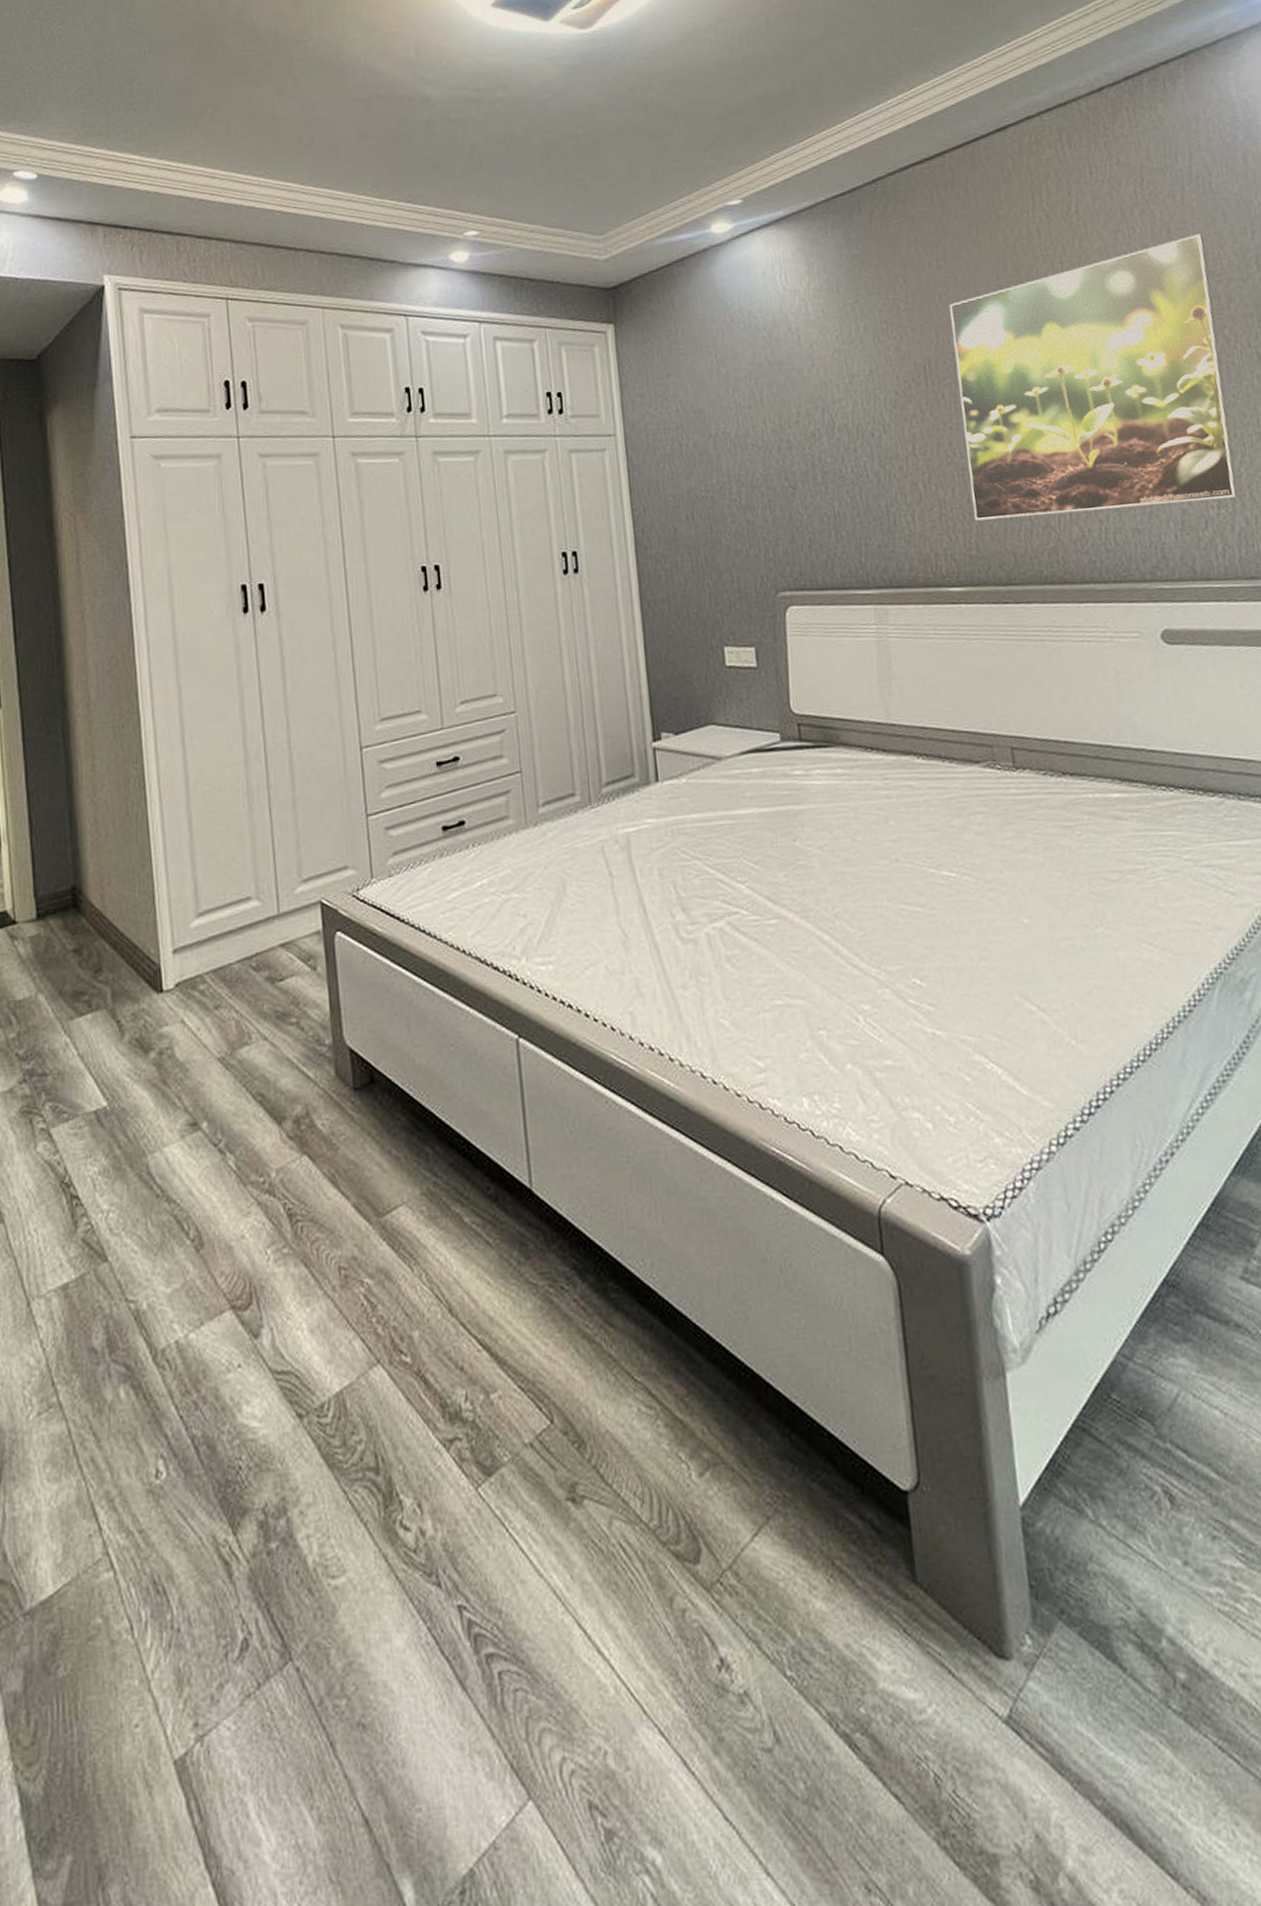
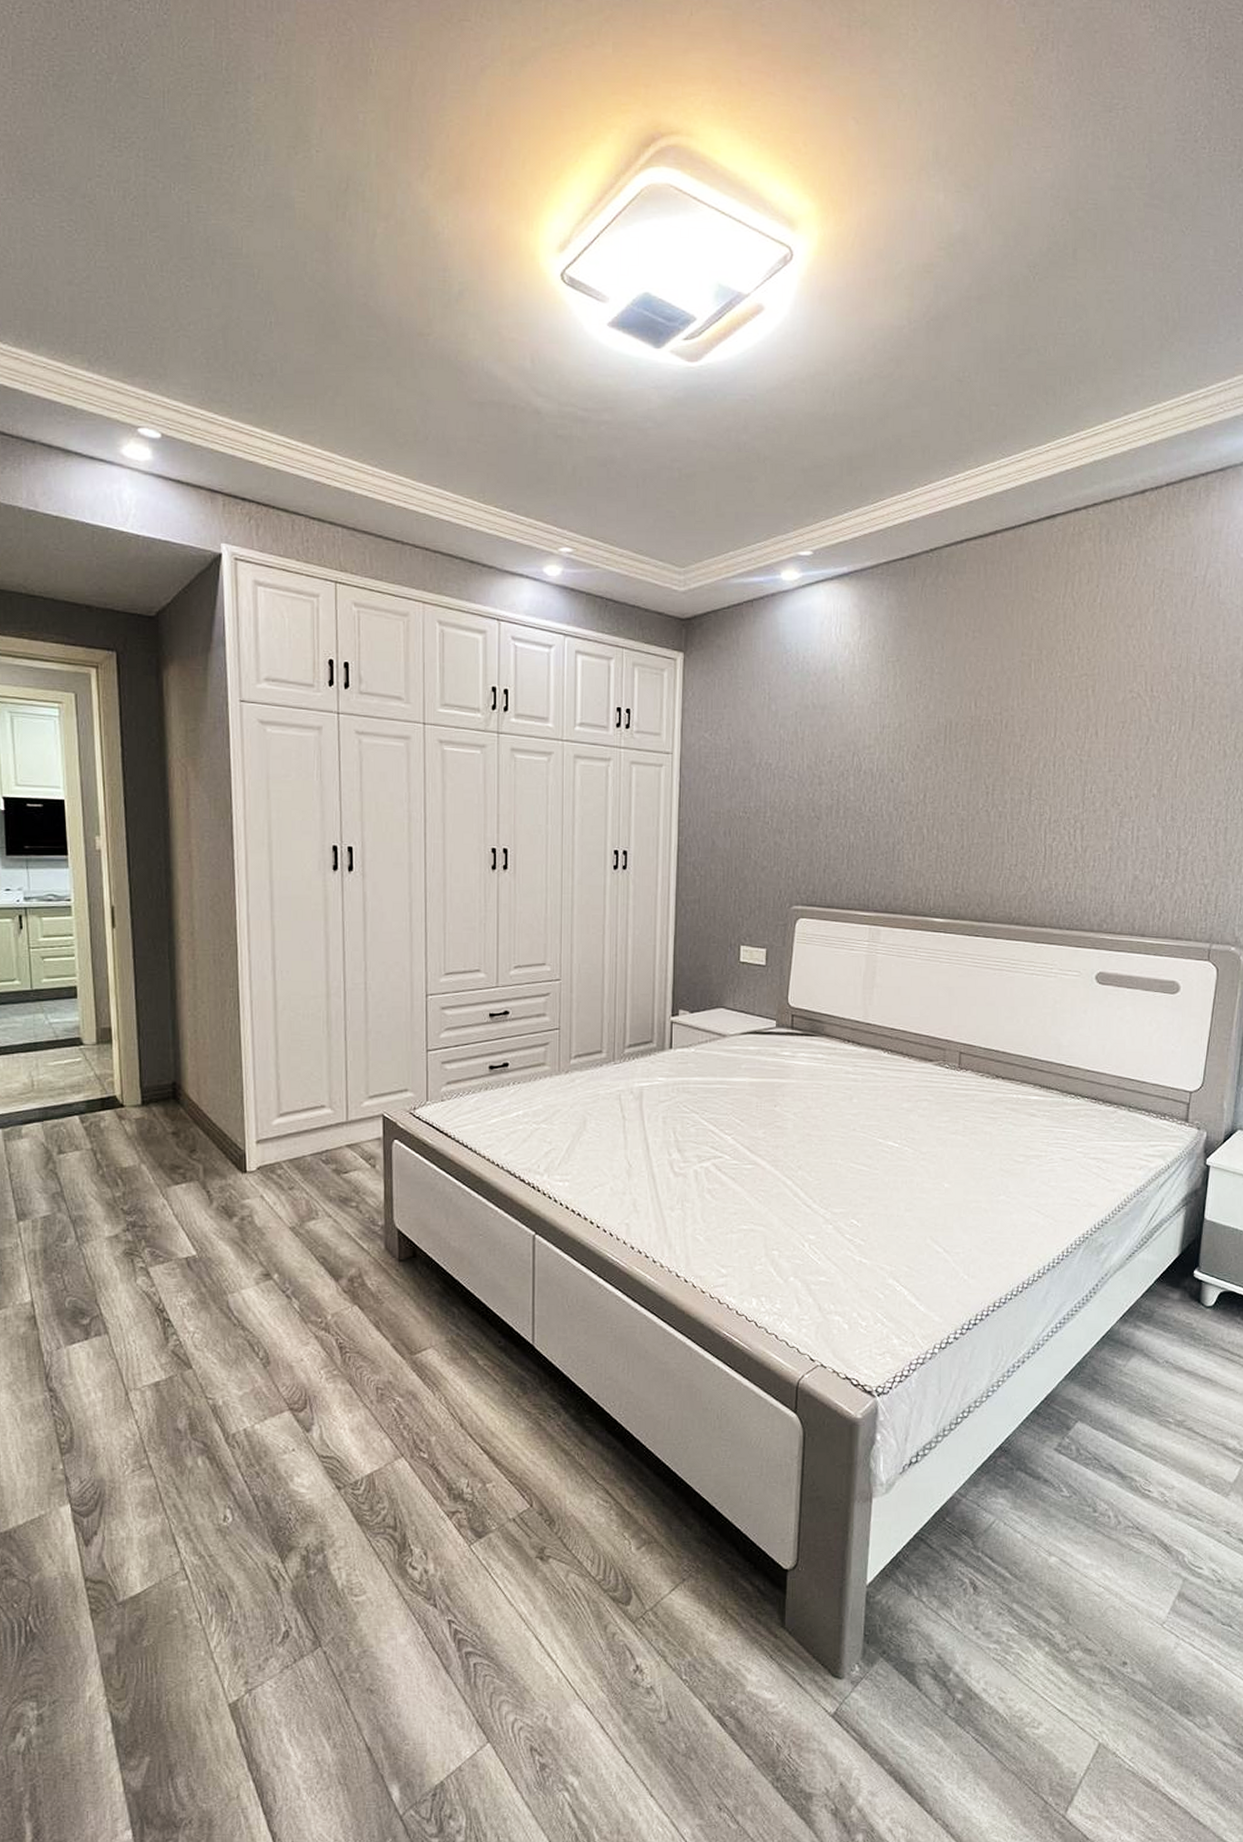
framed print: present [948,234,1239,521] -> none [964,638,1204,871]

